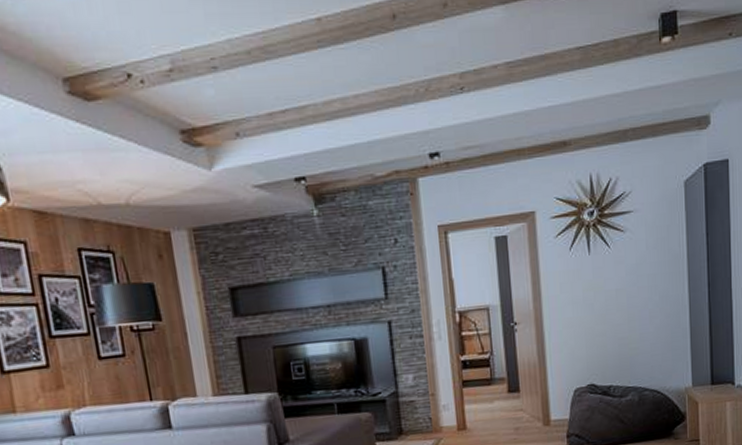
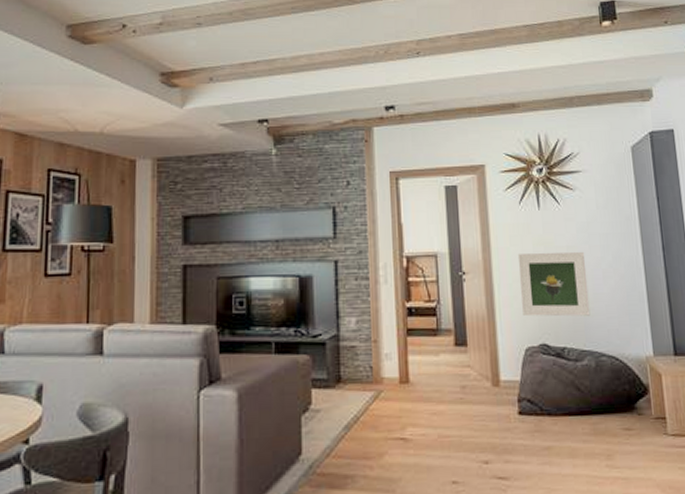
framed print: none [567,293,636,360] -> present [517,251,591,317]

